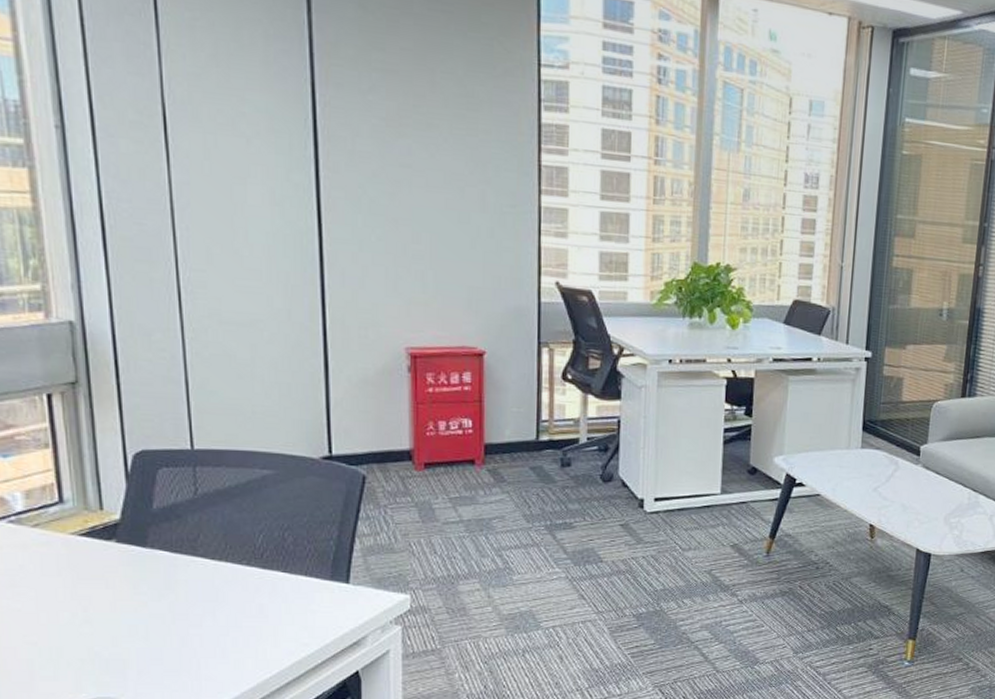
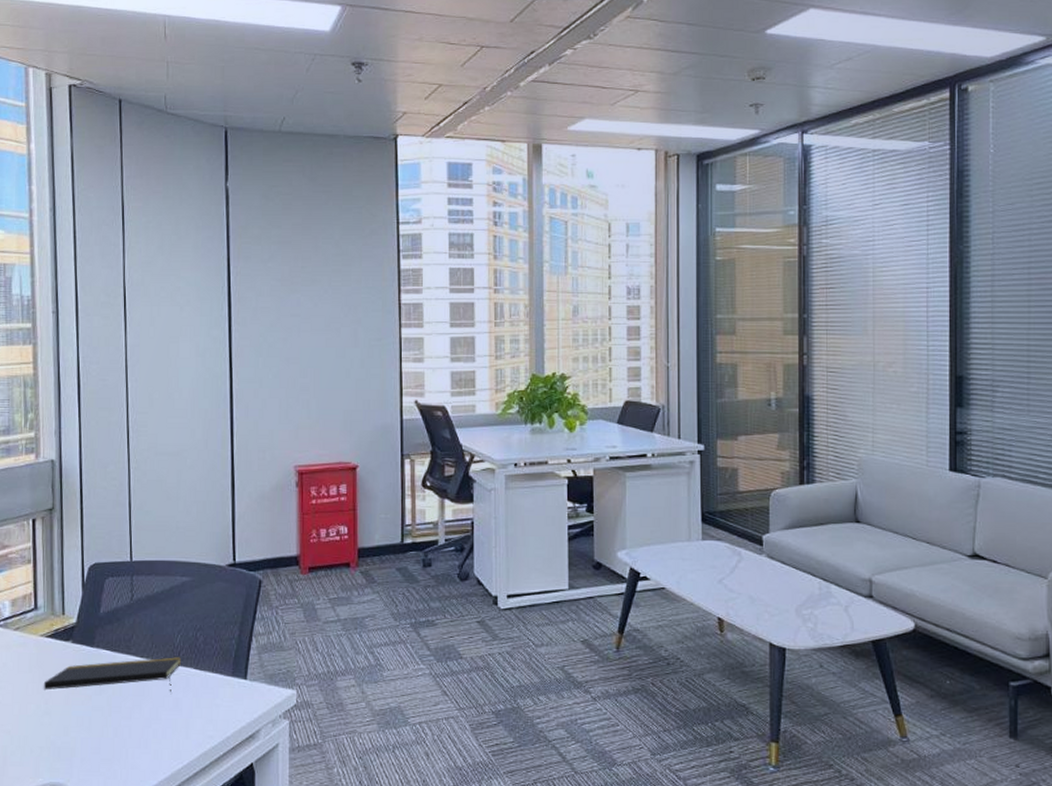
notepad: none [79,559,264,599] -> present [43,657,181,693]

